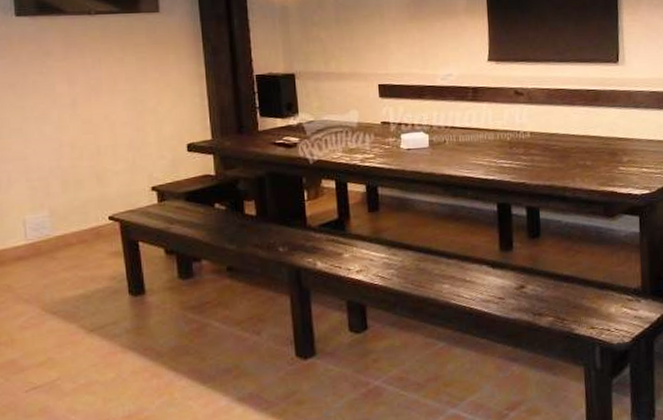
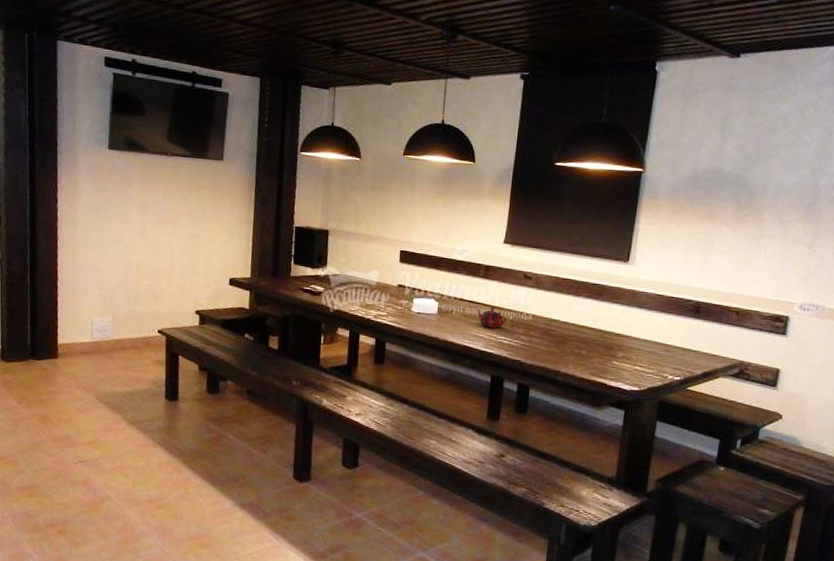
teapot: none [471,130,504,153] -> present [477,306,507,328]

